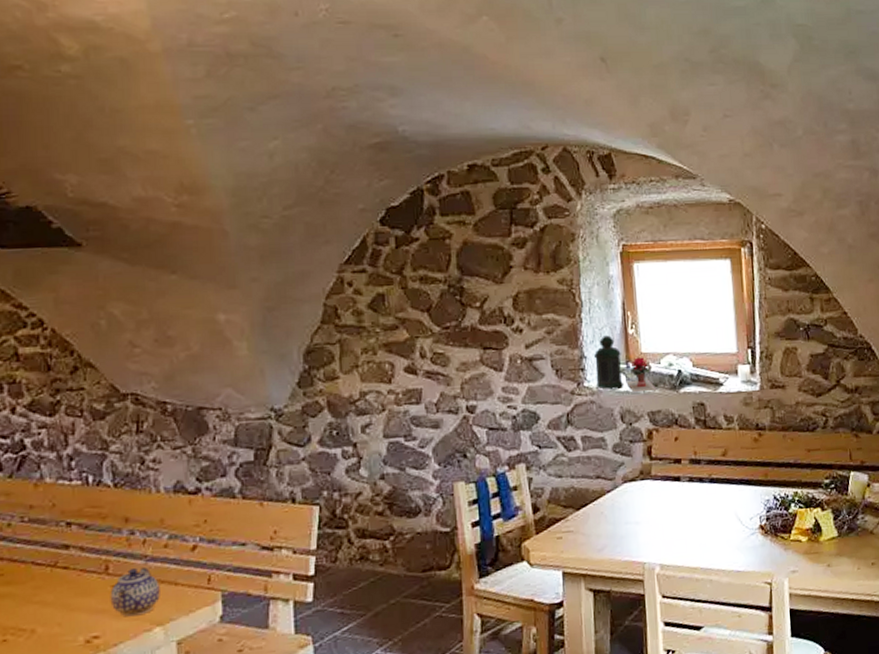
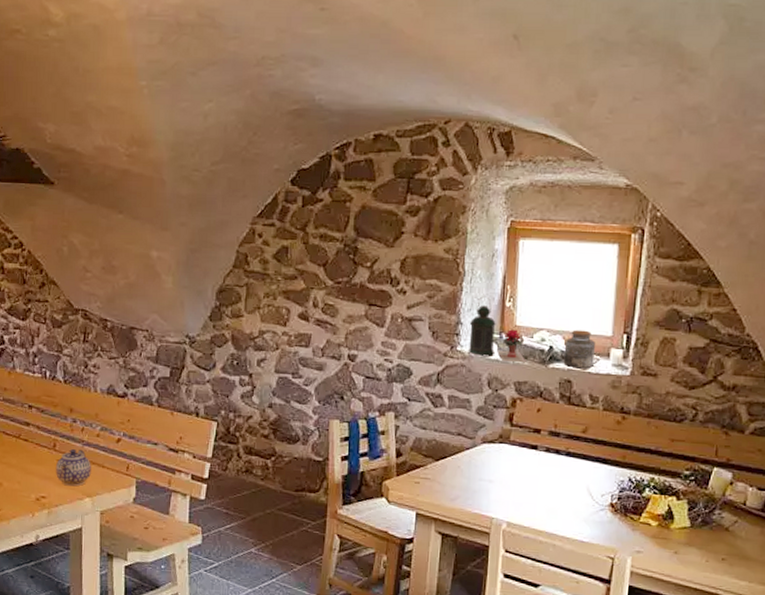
jar: none [692,349,724,390] -> present [563,330,596,369]

